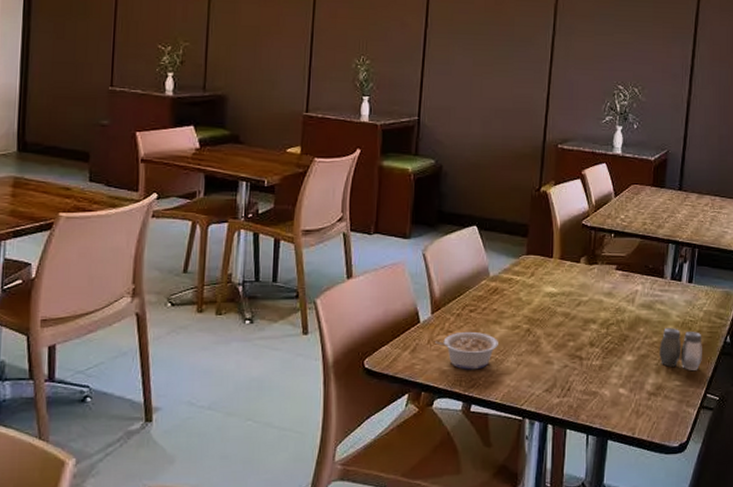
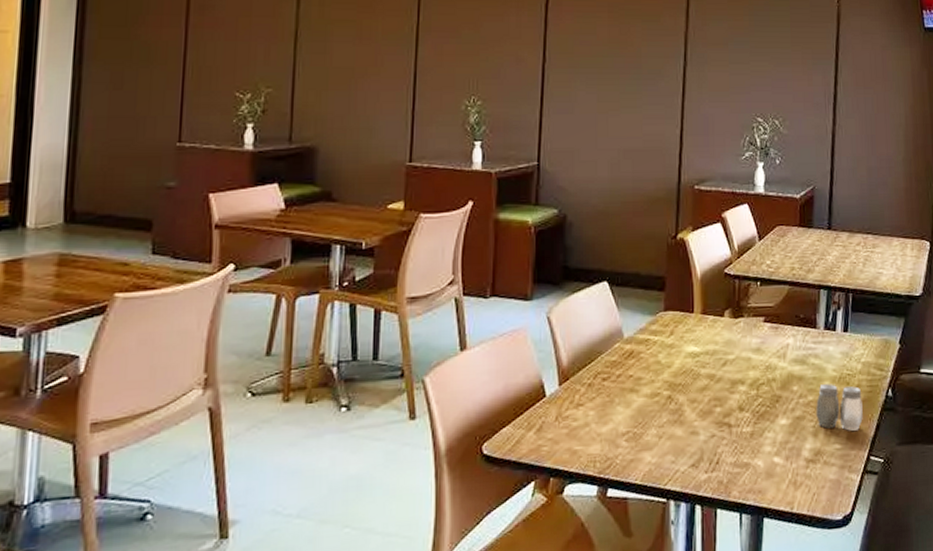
legume: present [435,331,498,370] -> none [564,403,636,448]

